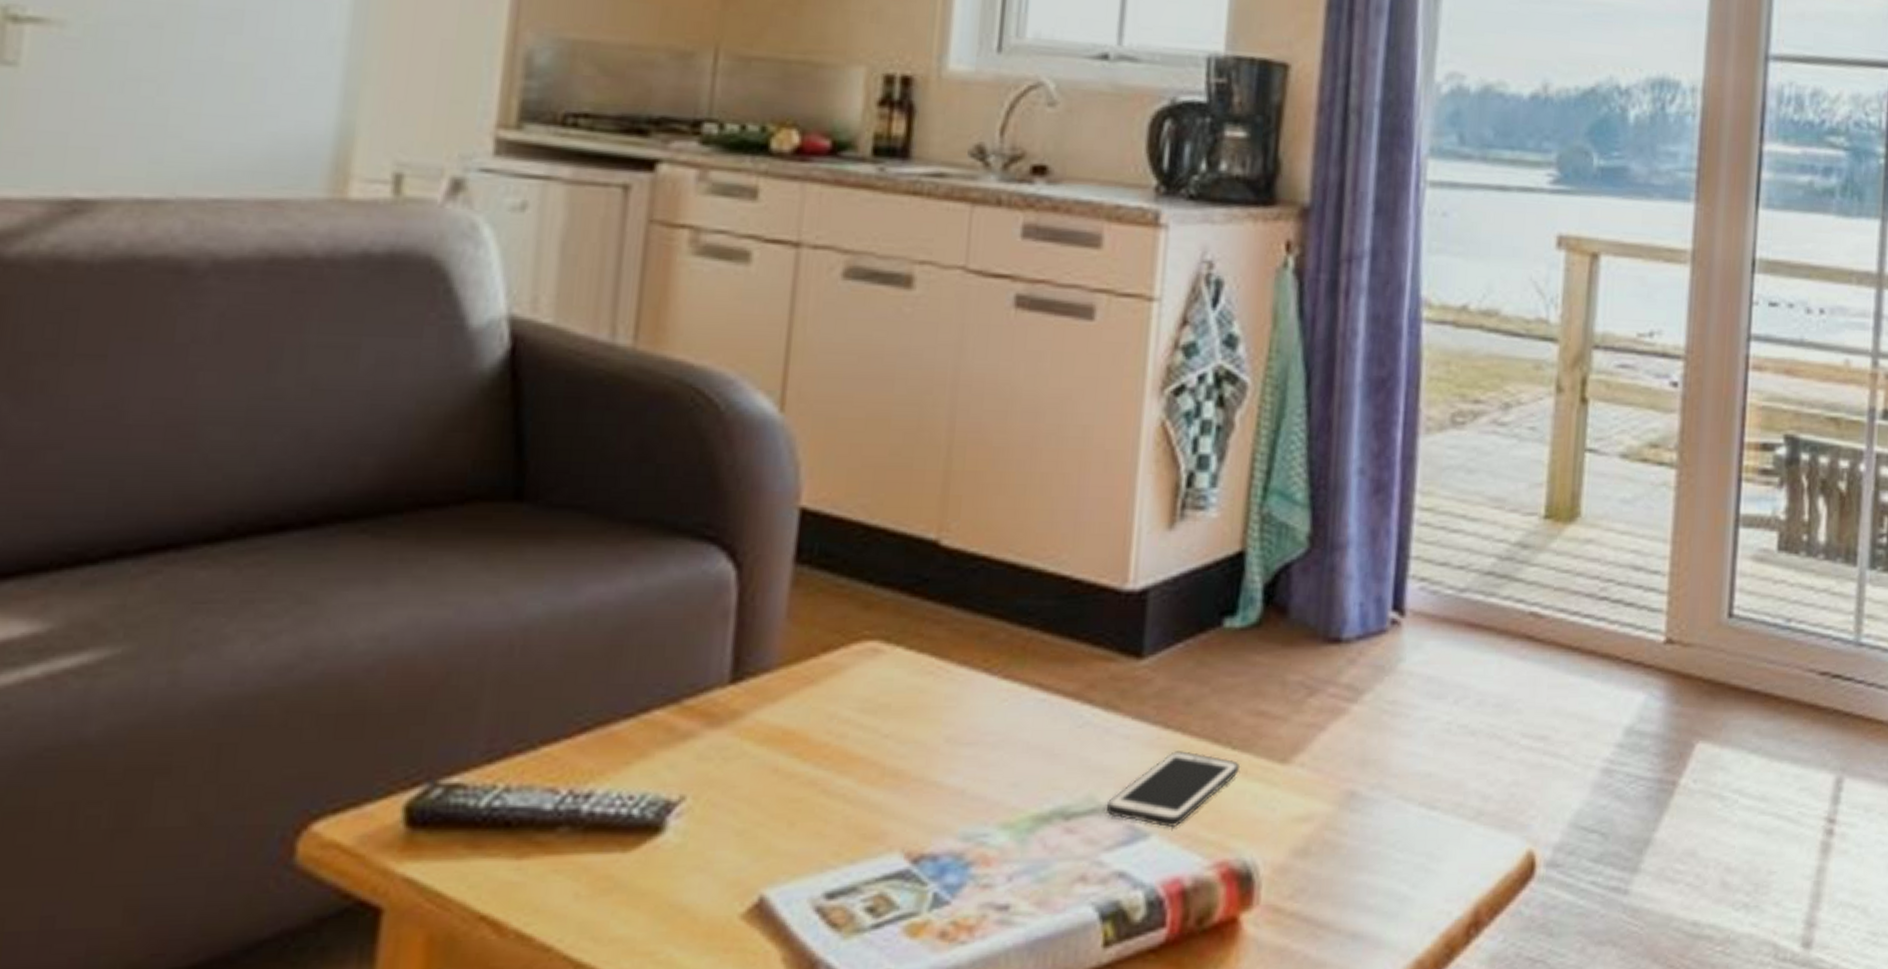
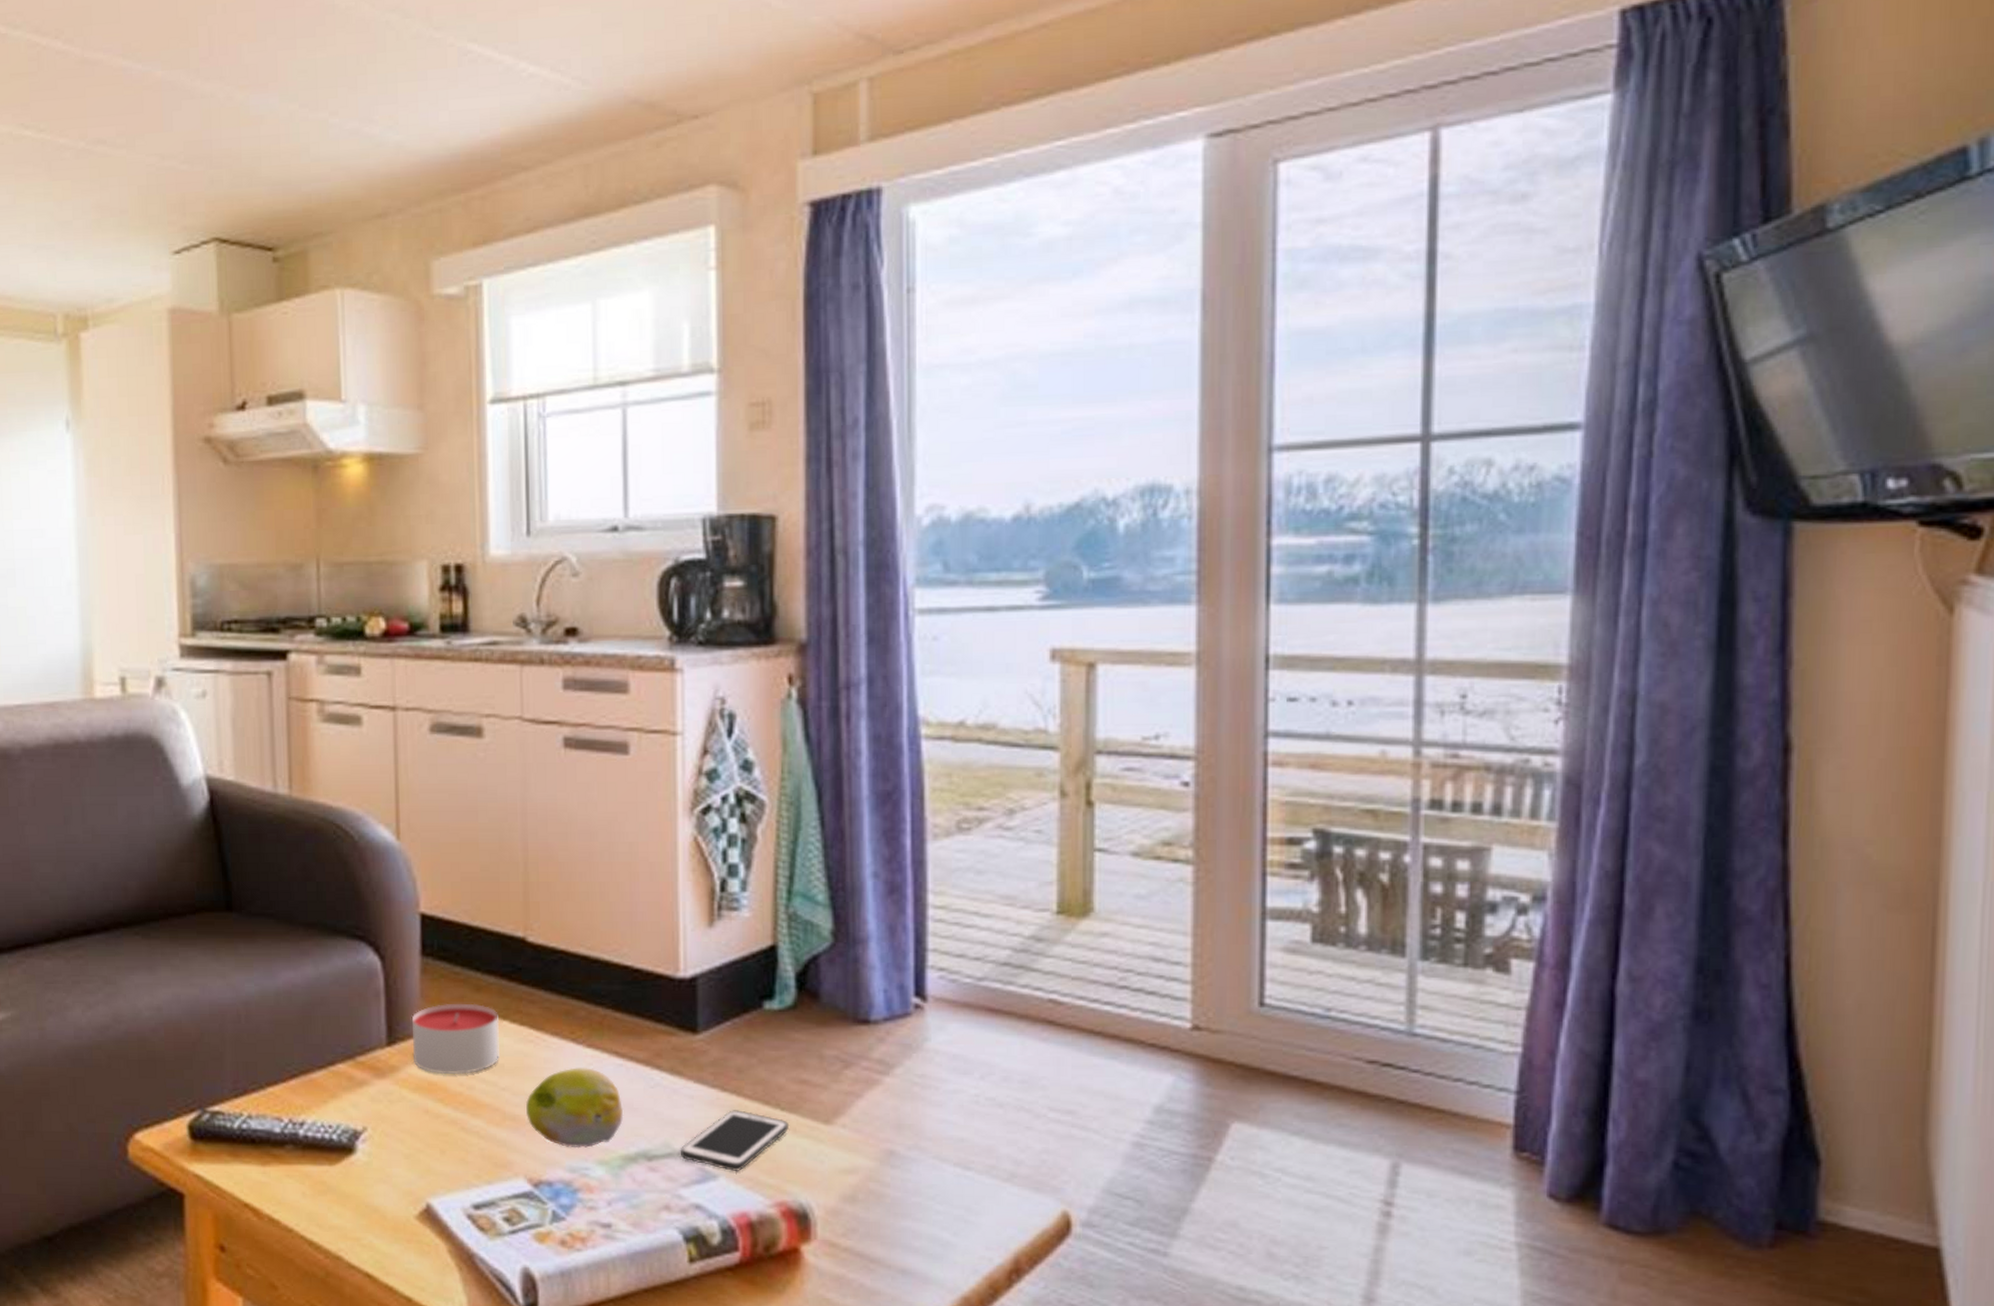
candle: none [766,625,891,720] -> present [412,1003,499,1075]
fruit: none [913,705,1041,809] -> present [526,1068,624,1149]

